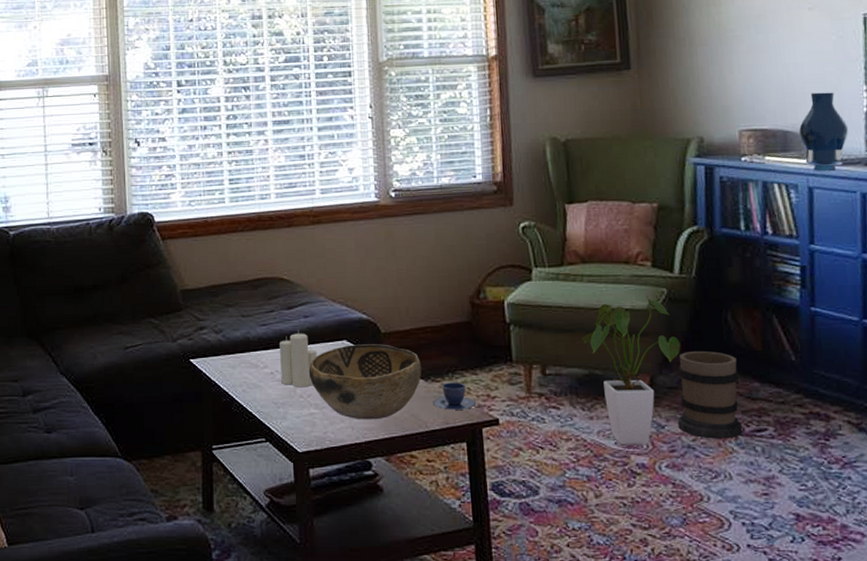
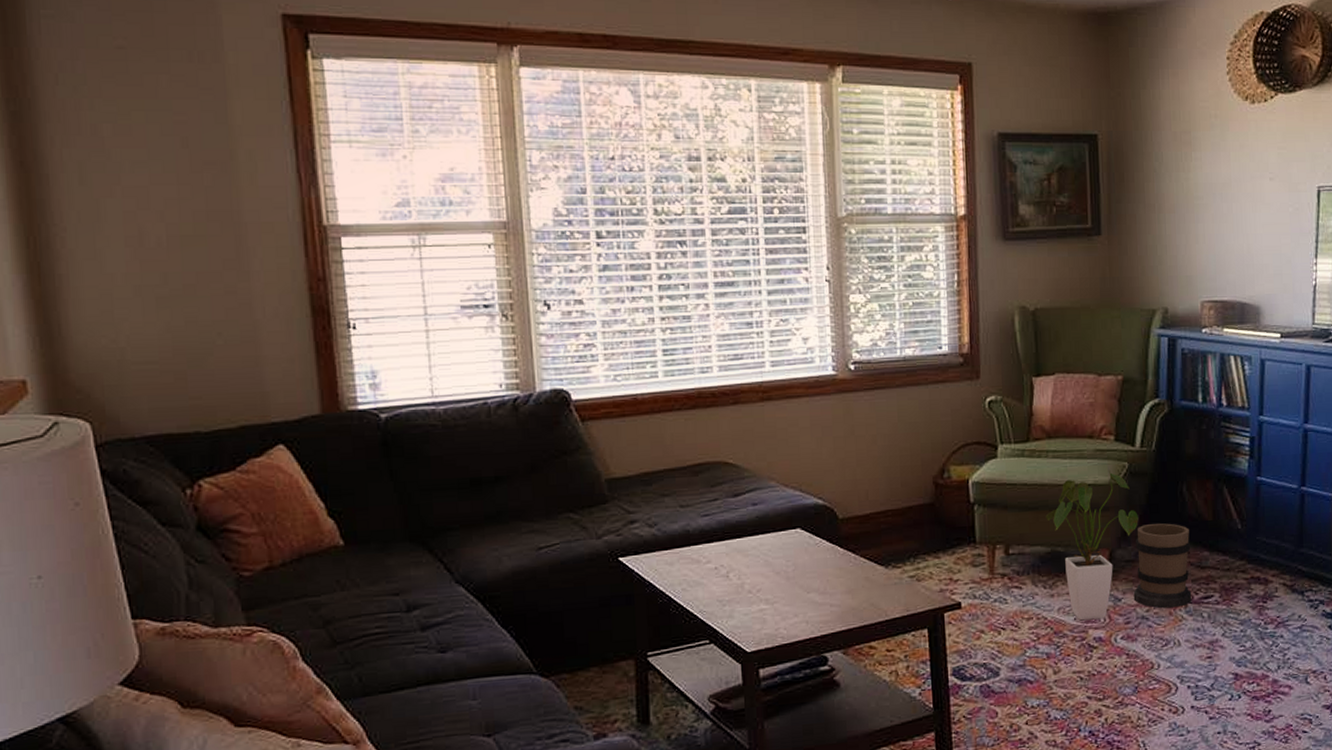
candle: present [280,329,318,388] -> none [725,519,768,583]
decorative bowl: present [308,344,422,420] -> none [758,530,882,613]
cup: present [433,382,477,410] -> none [893,567,939,596]
vase: present [799,92,849,172] -> none [1255,264,1299,344]

